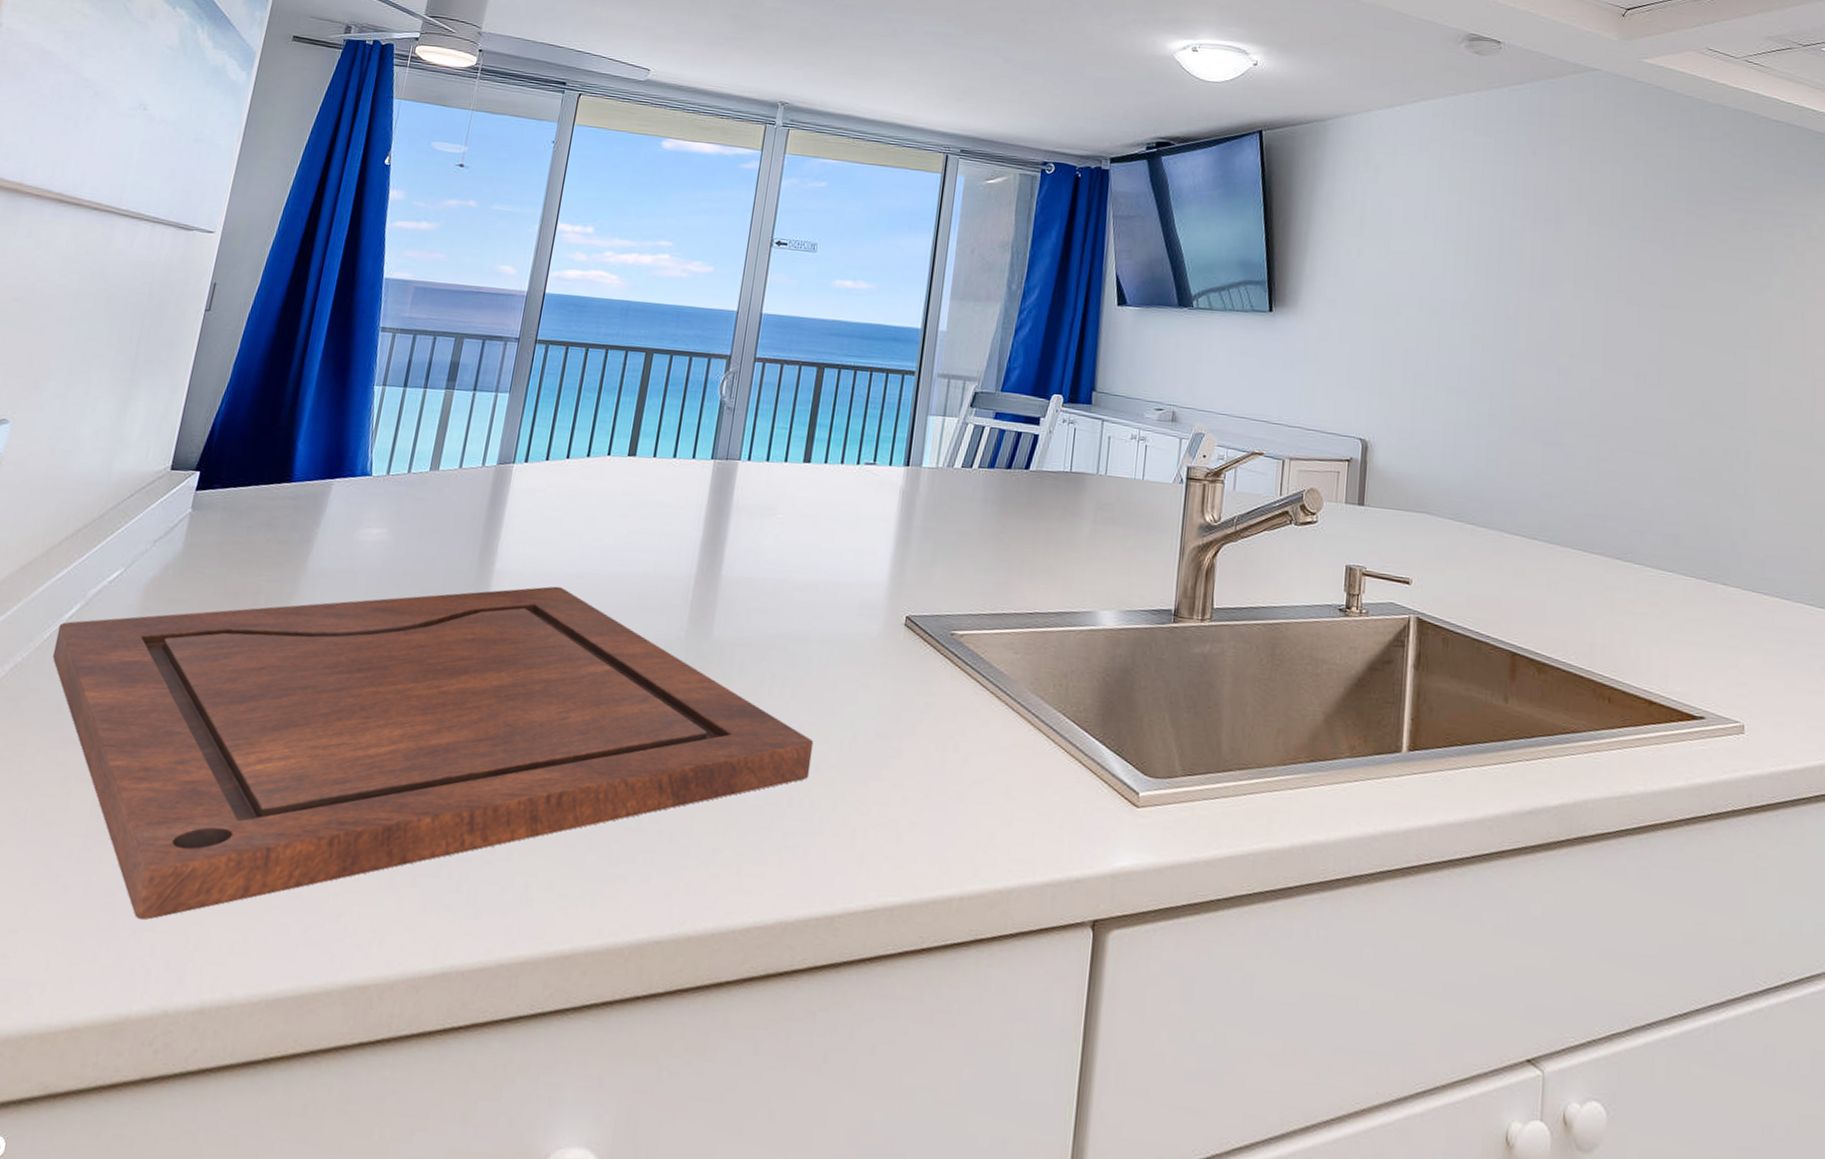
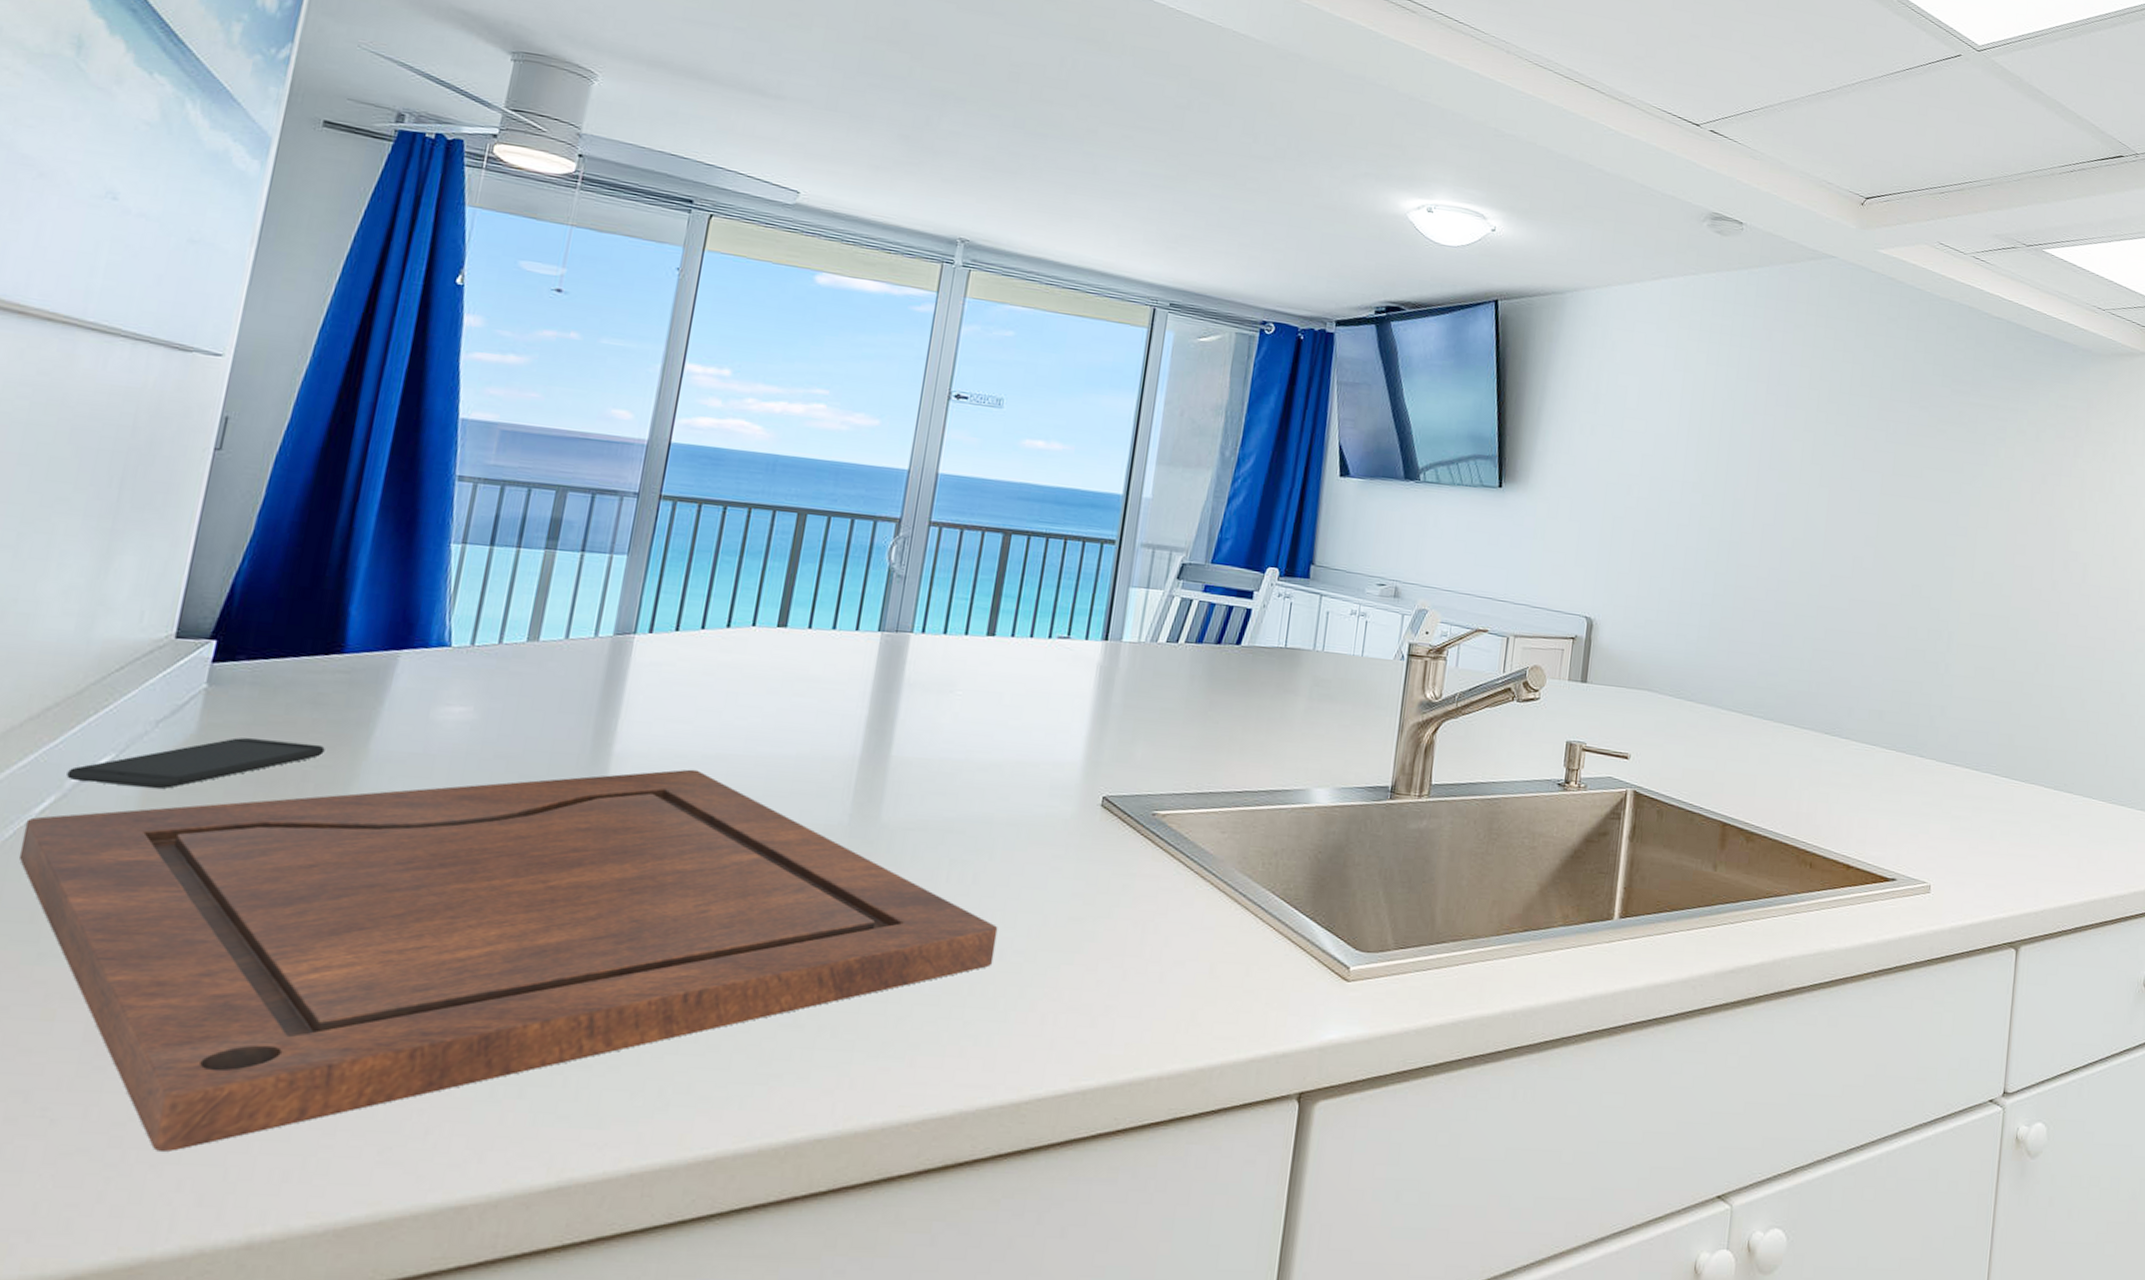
mobile phone: none [89,555,275,599] -> present [66,737,325,789]

